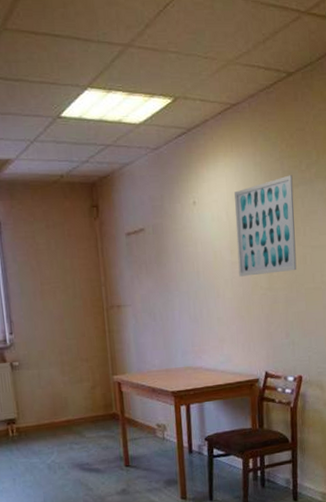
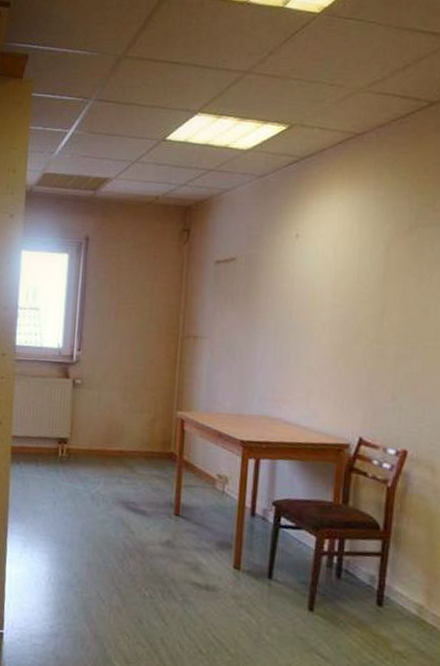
wall art: present [234,175,297,277] -> none [340,214,423,324]

